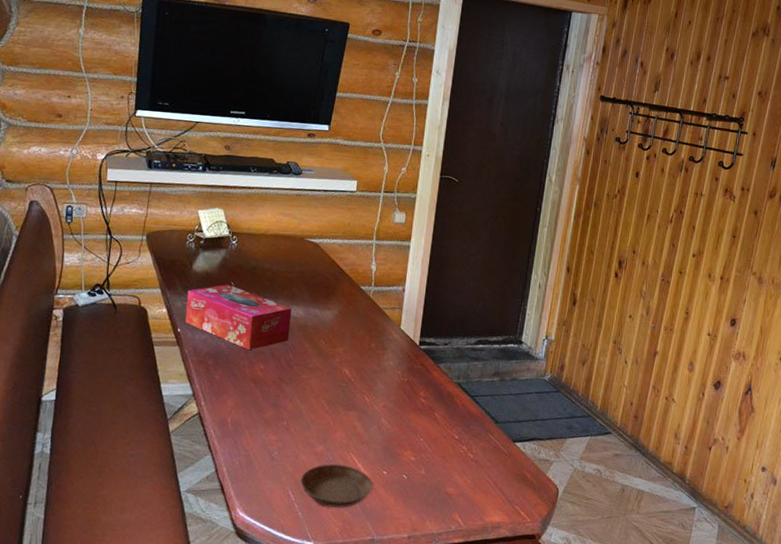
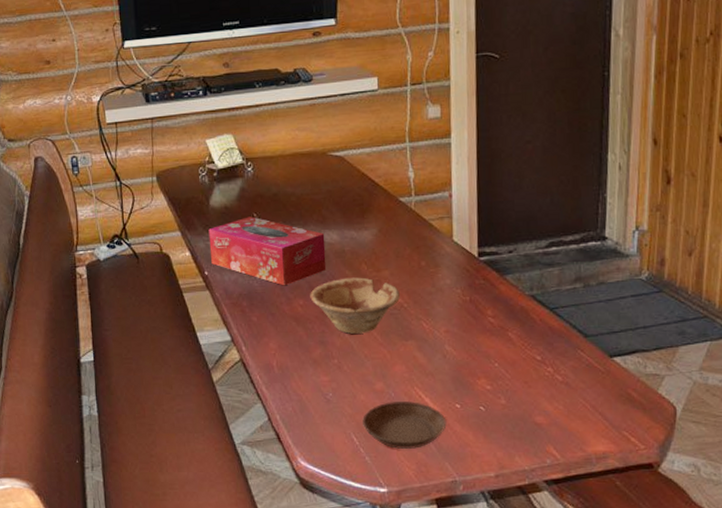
dish: none [270,350,350,401] -> present [310,277,401,334]

